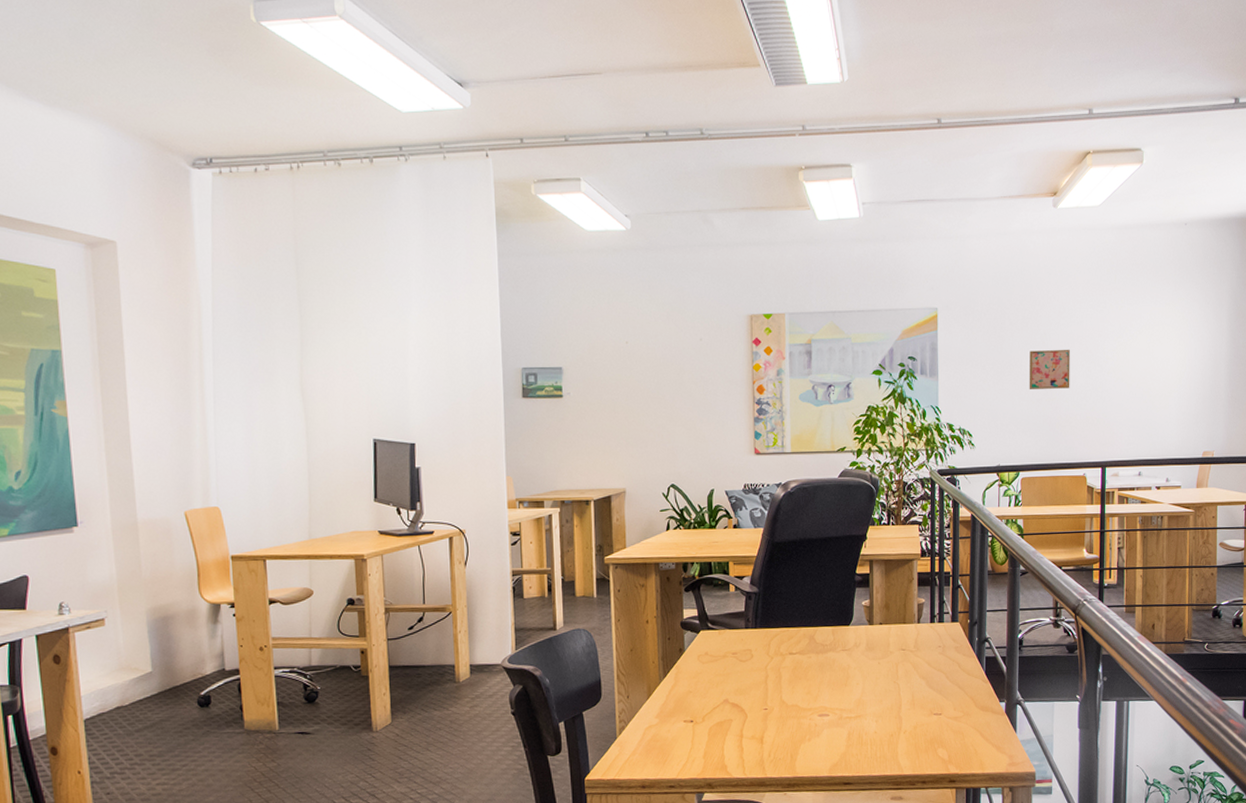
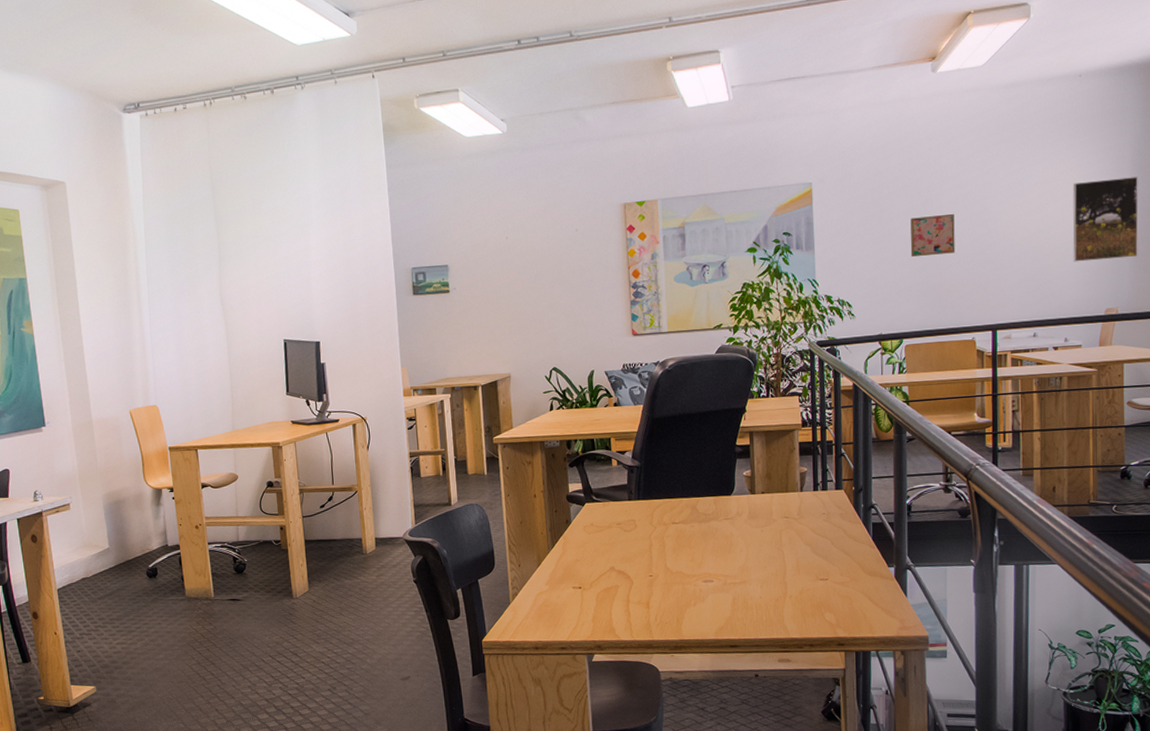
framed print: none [1175,326,1234,405] -> present [1072,176,1139,262]

